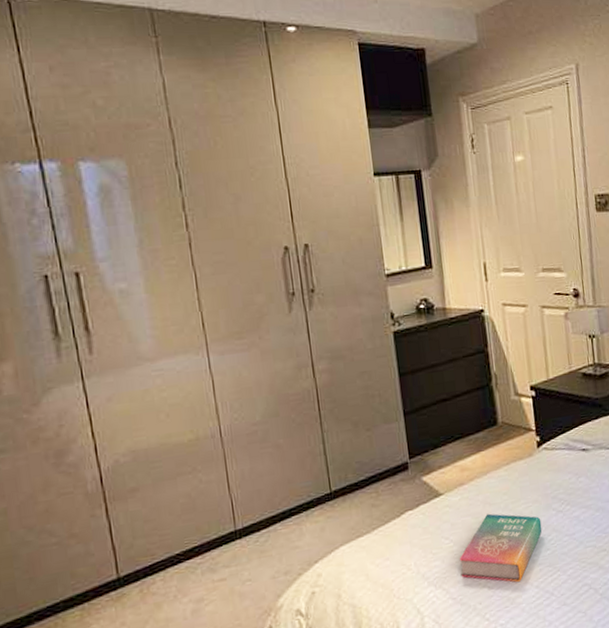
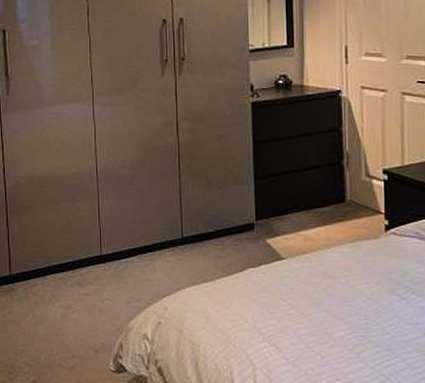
book: present [459,513,542,583] -> none [295,286,383,359]

